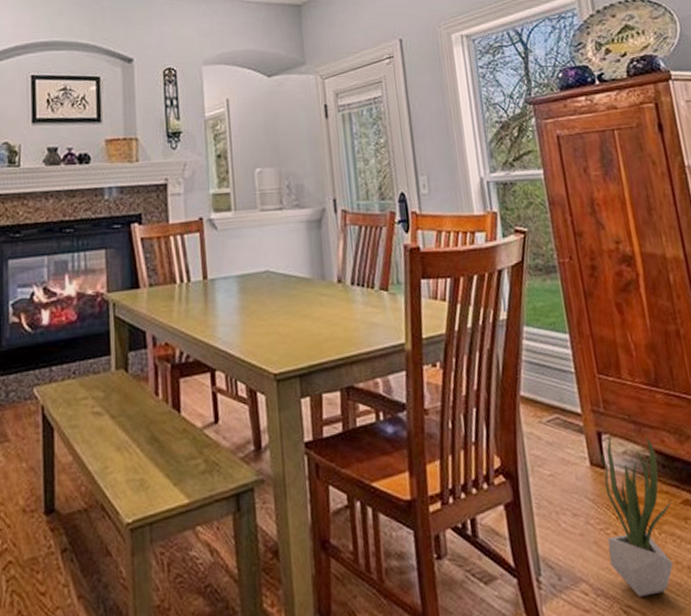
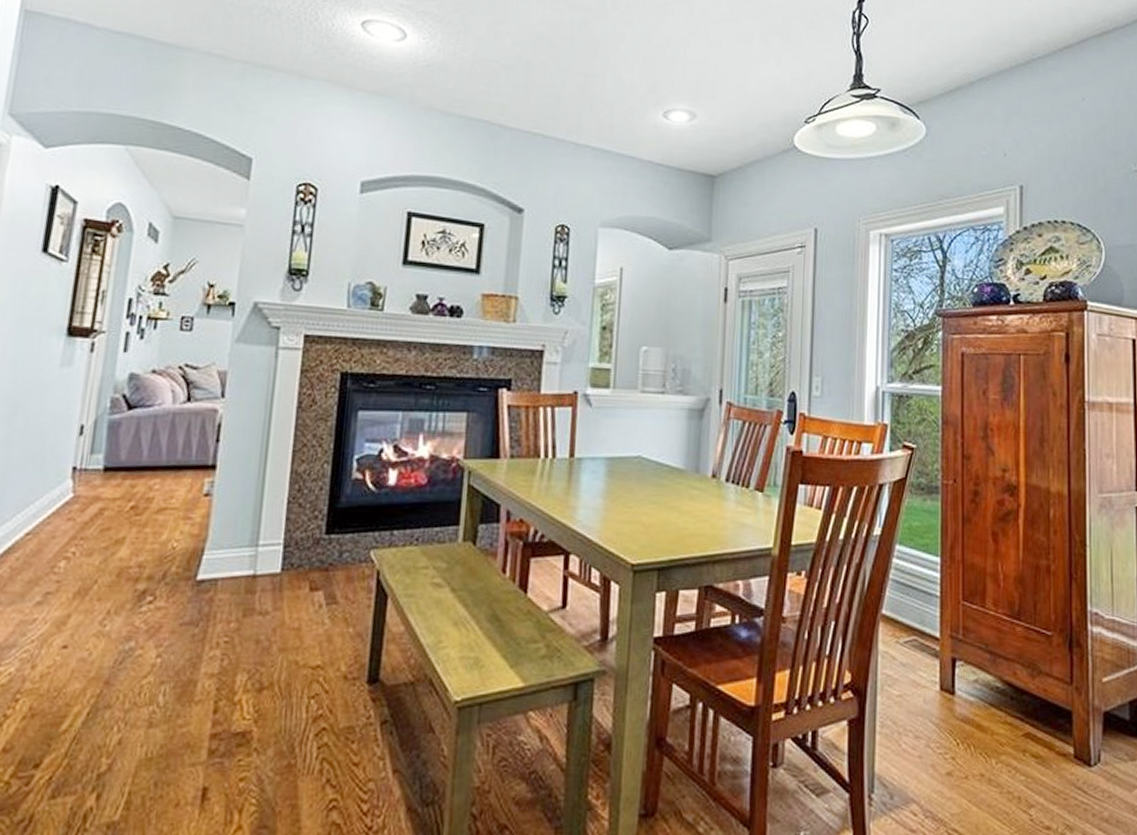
potted plant: present [598,435,673,597] -> none [943,662,1014,822]

